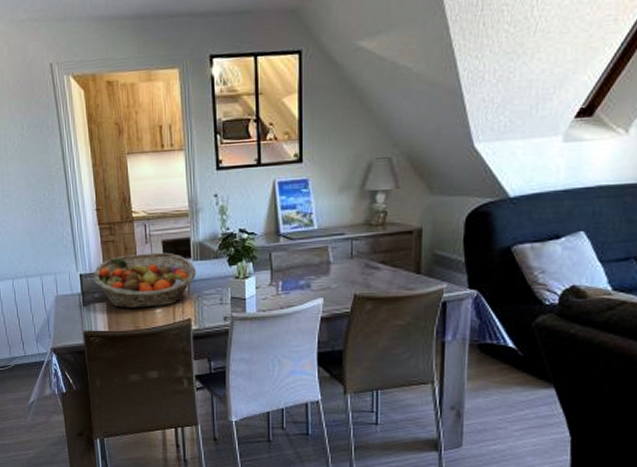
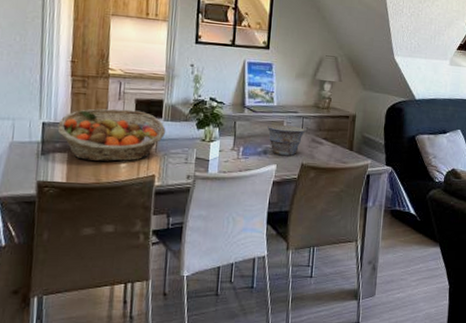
bowl: none [309,251,356,288] -> present [267,124,305,156]

